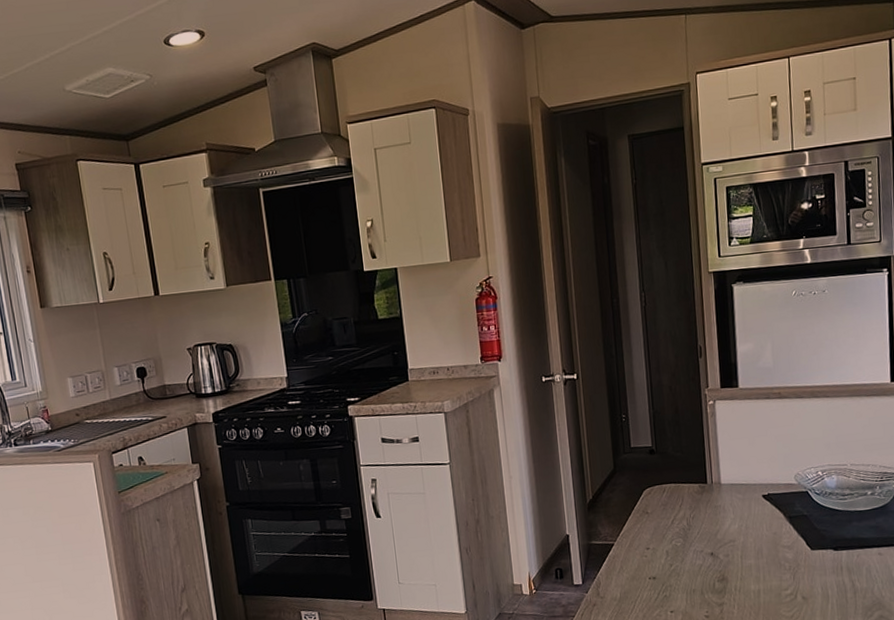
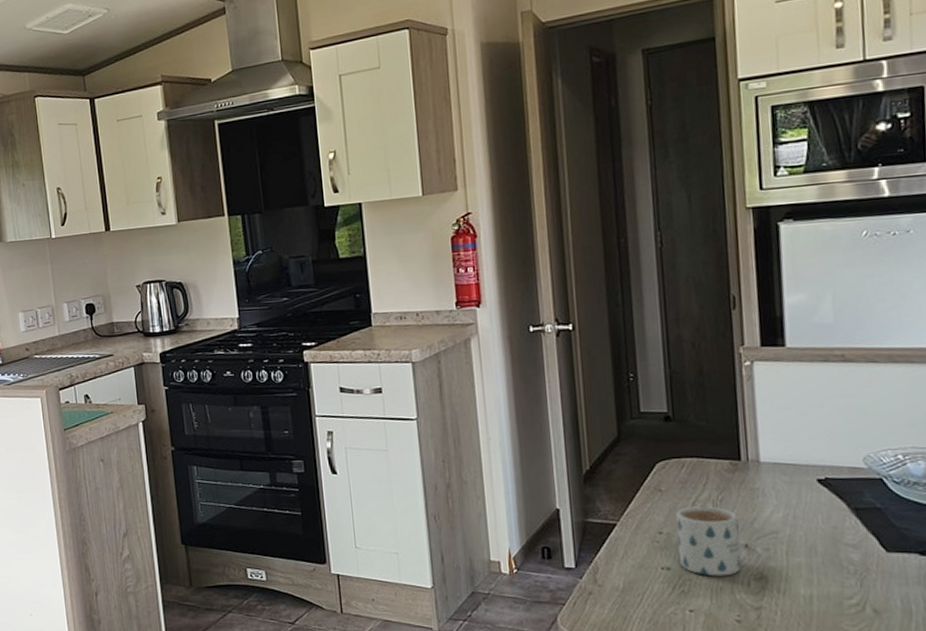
mug: none [659,523,709,582] -> present [676,506,742,577]

